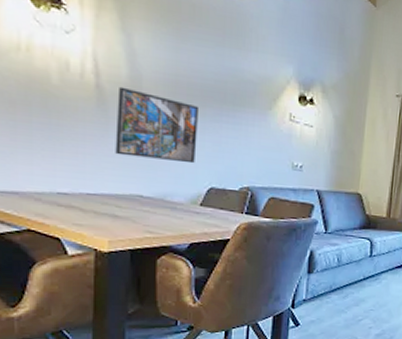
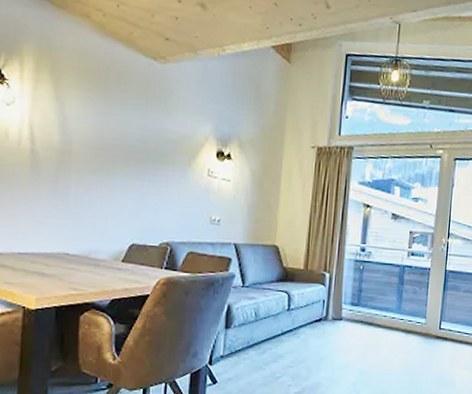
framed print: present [115,86,200,164] -> none [45,151,124,221]

